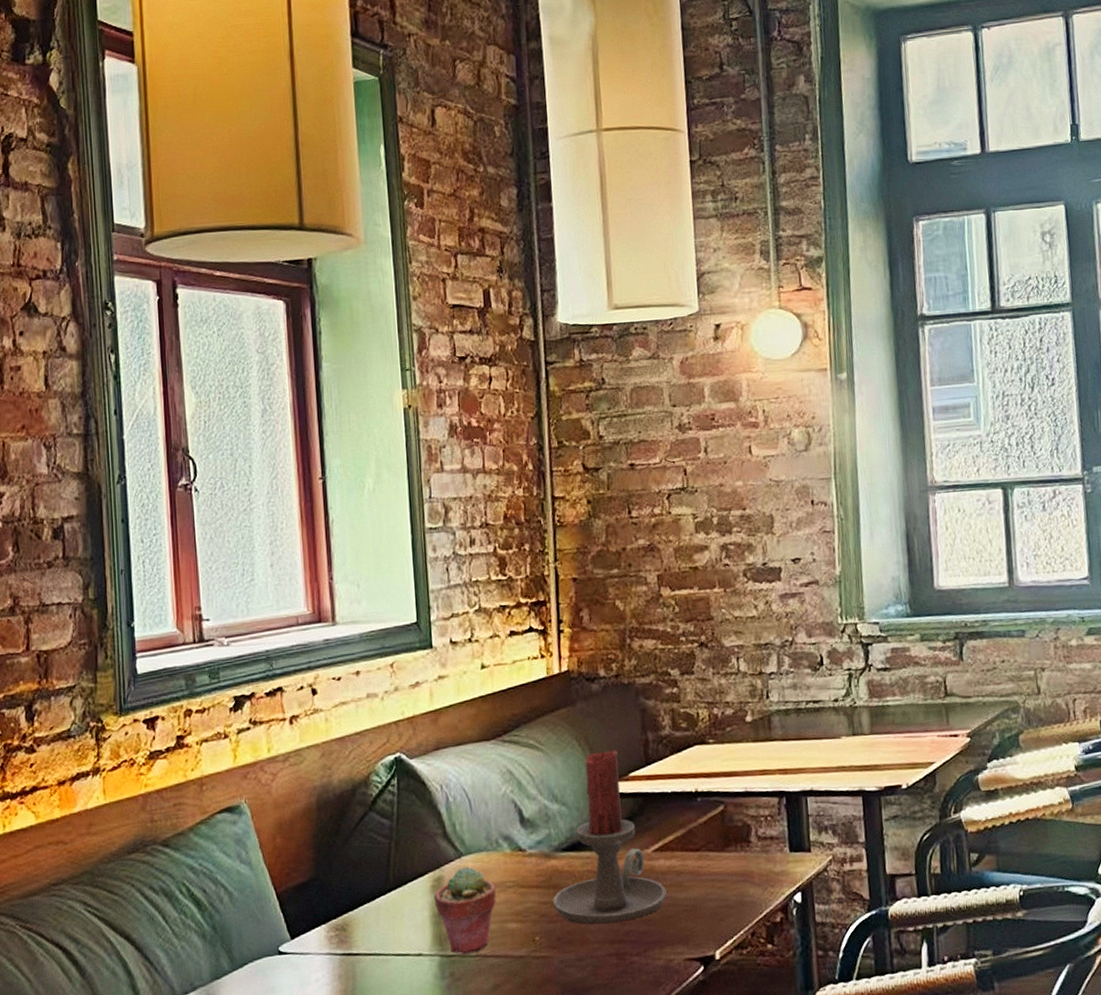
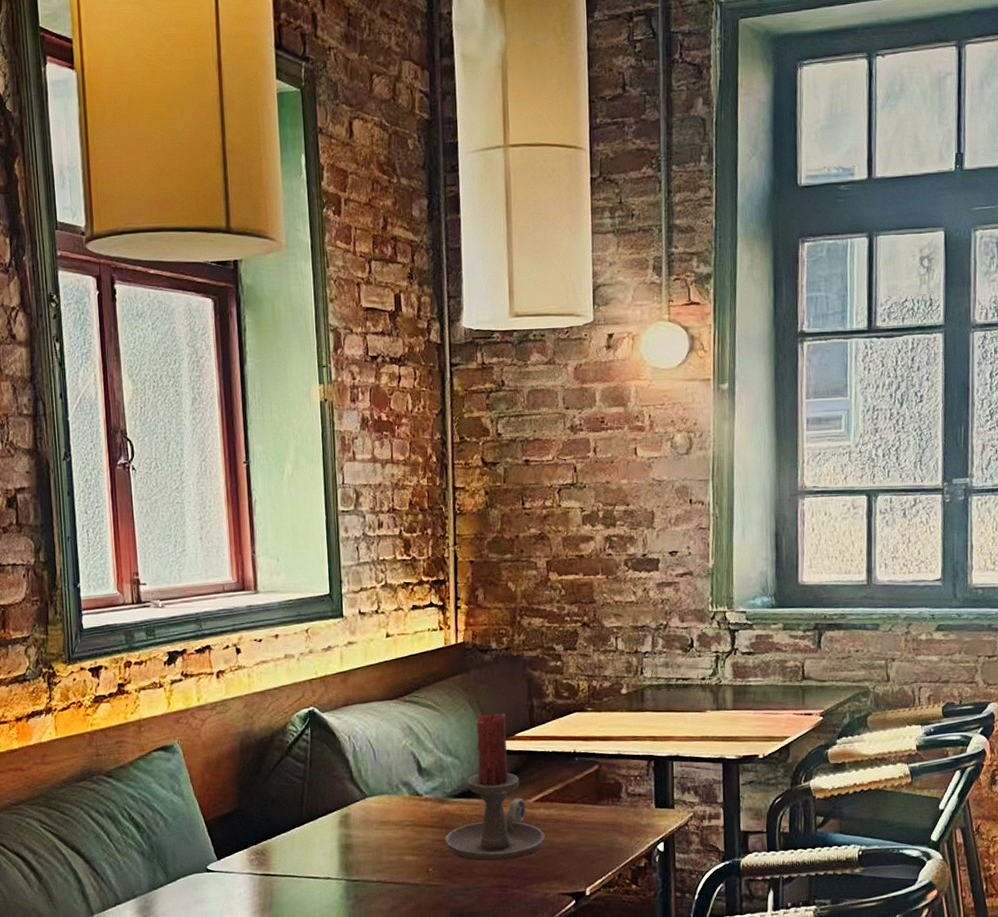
potted succulent: present [434,866,496,955] -> none [341,806,396,880]

